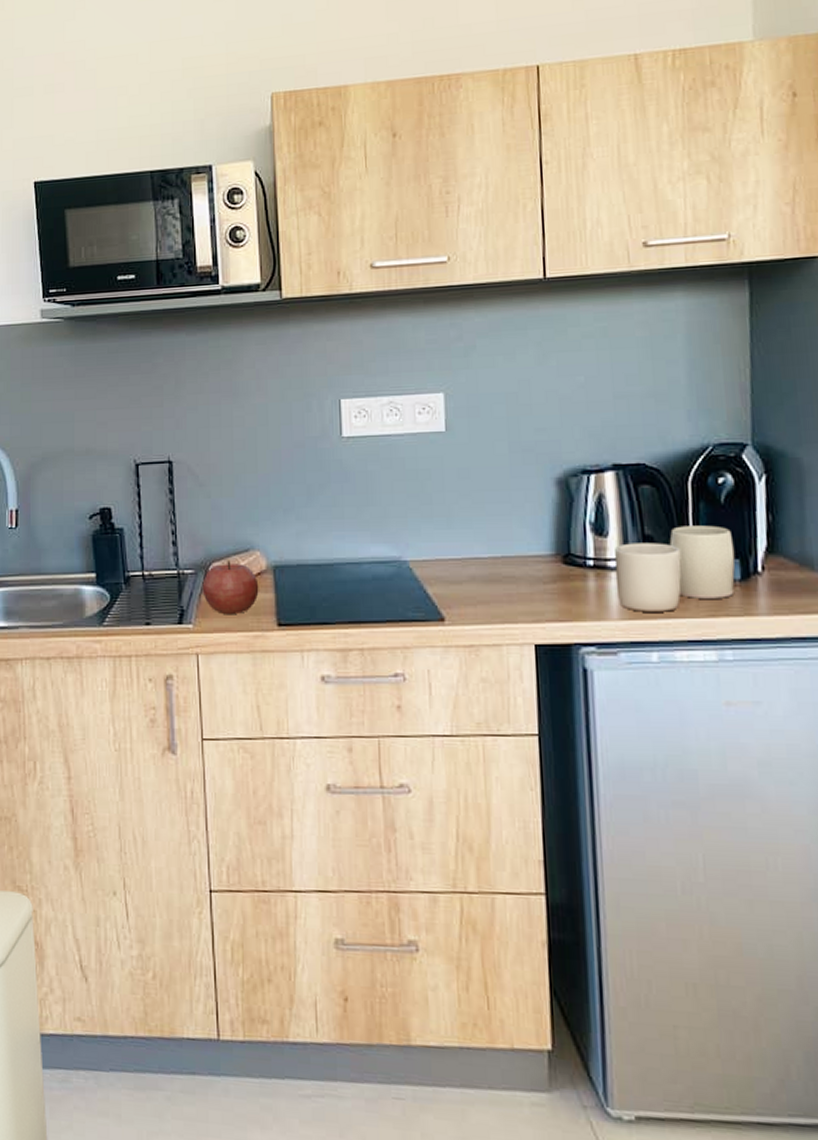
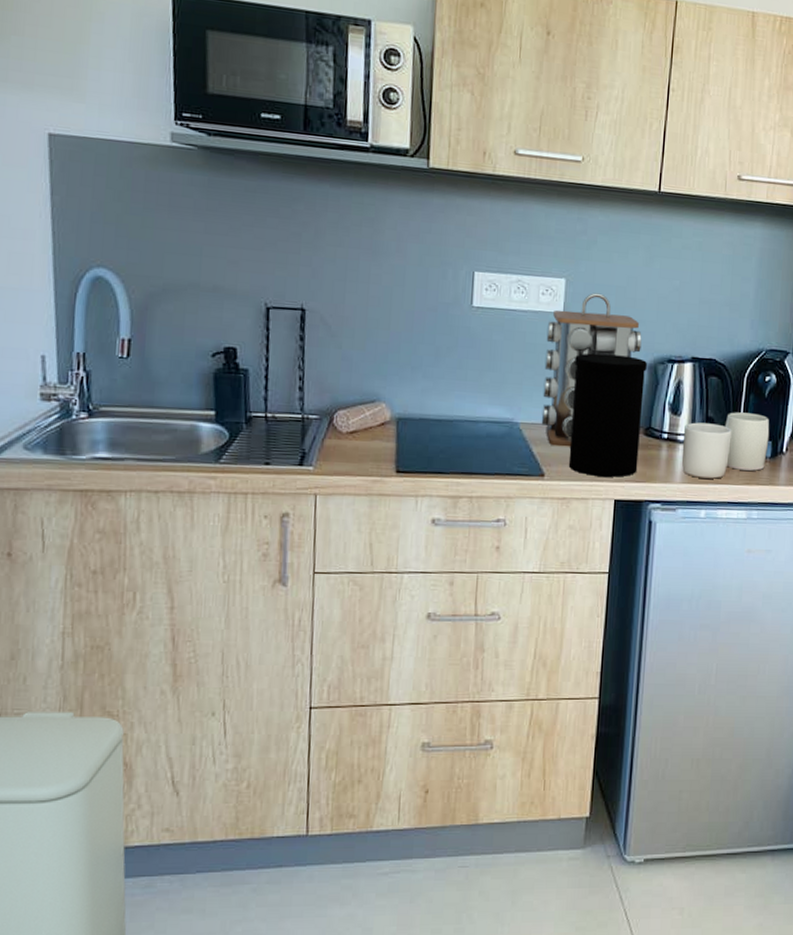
fruit: present [202,559,259,615] -> none [325,408,382,460]
spice rack: none [428,403,546,585] -> present [541,293,642,447]
canister: none [465,471,560,617] -> present [568,353,648,477]

